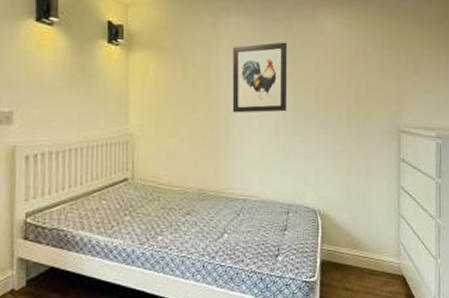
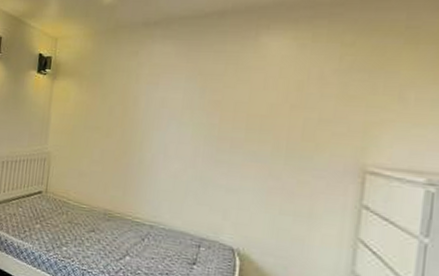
wall art: present [232,42,288,113] -> none [147,67,218,141]

